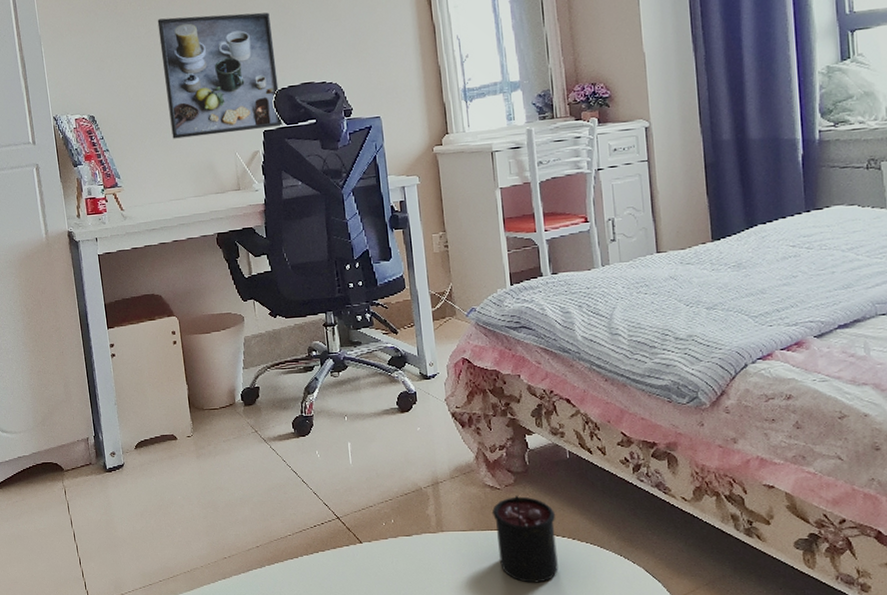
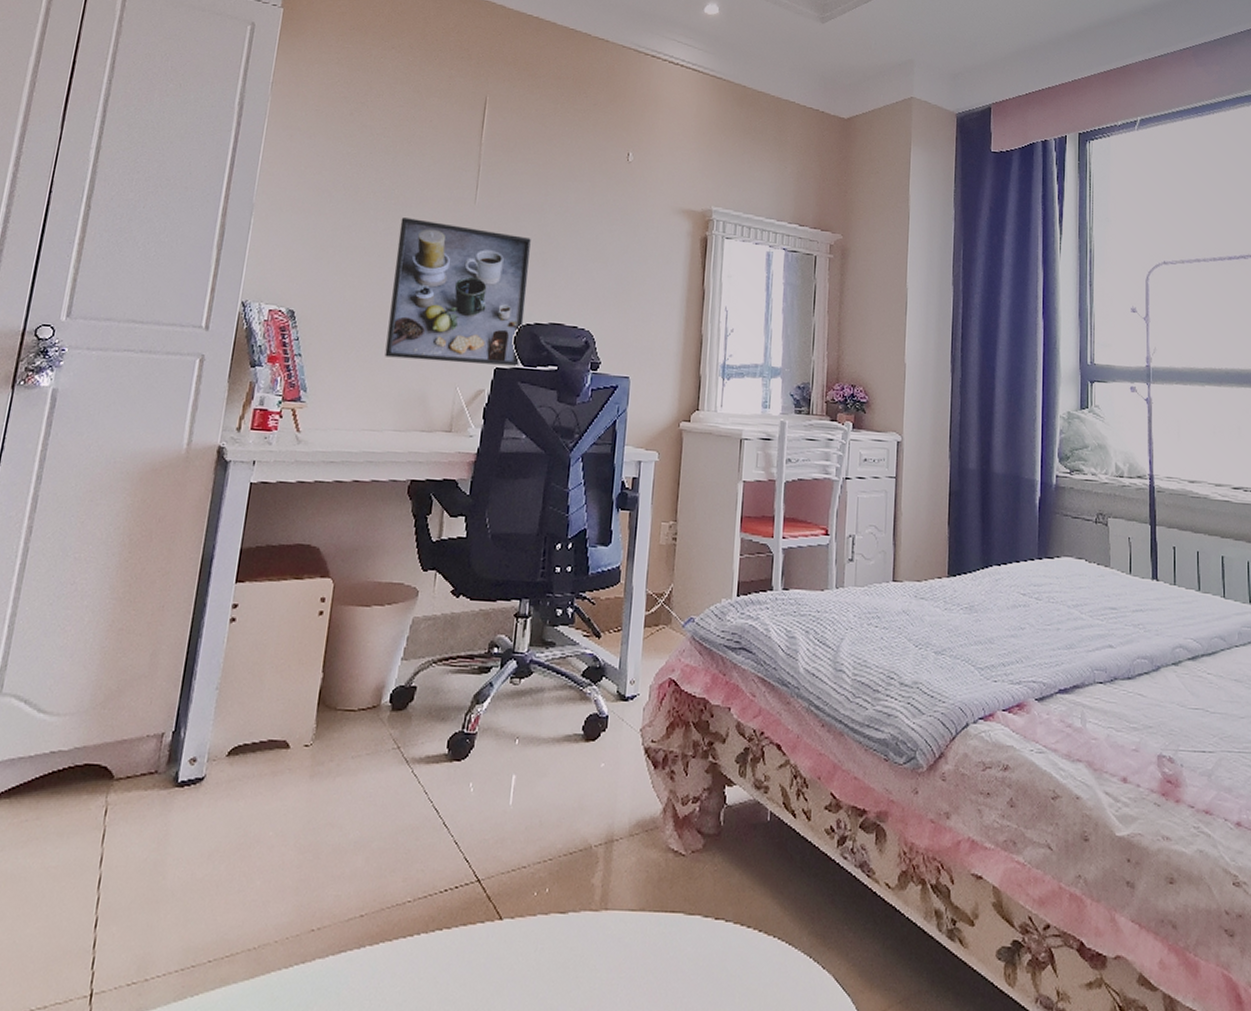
candle: present [492,495,558,583] -> none [669,865,745,990]

